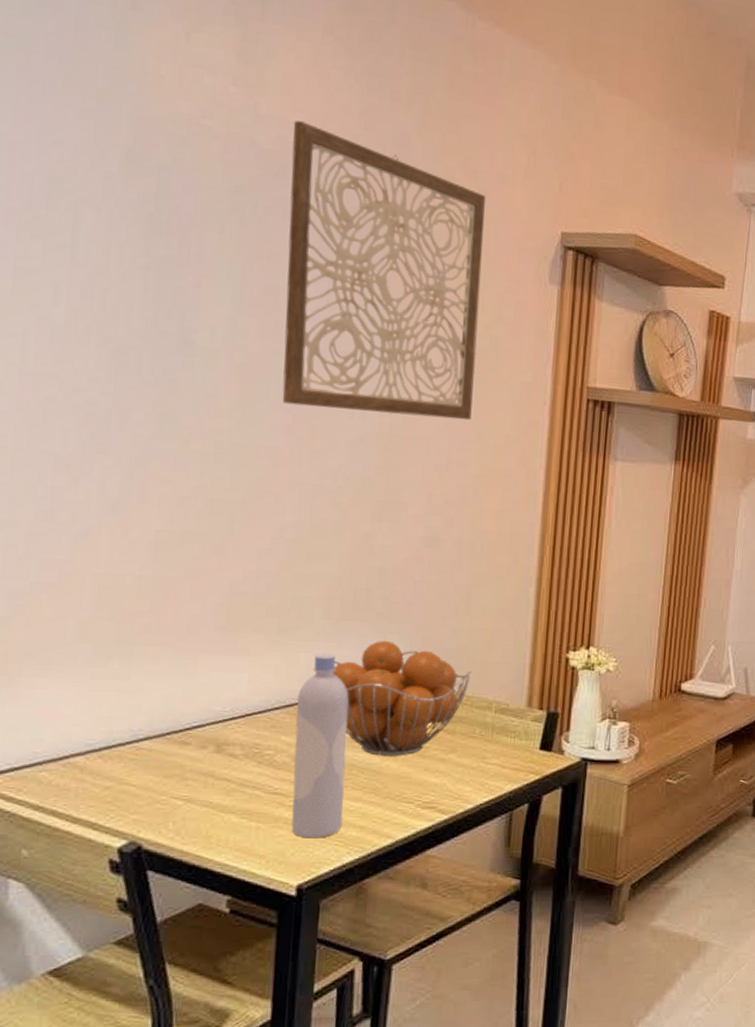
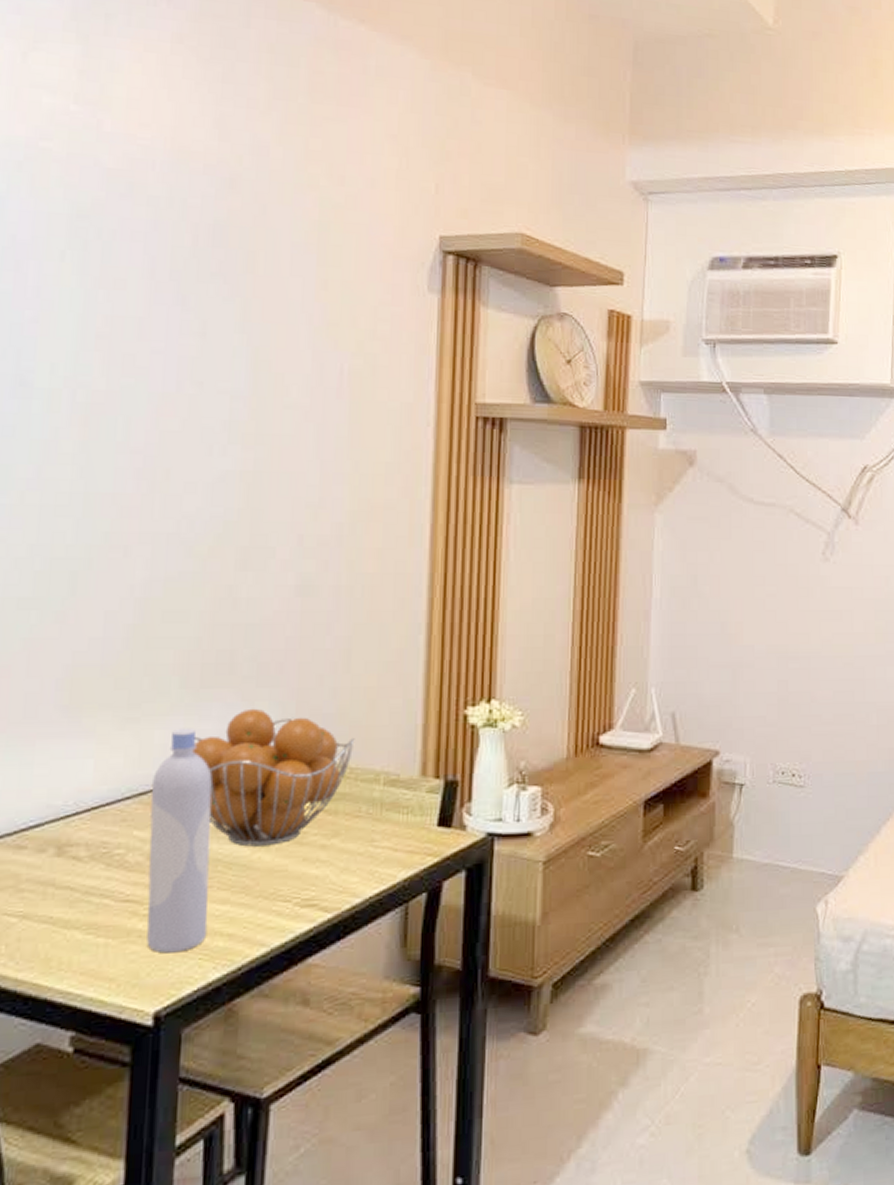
wall art: present [282,120,485,421] -> none [131,136,354,450]

